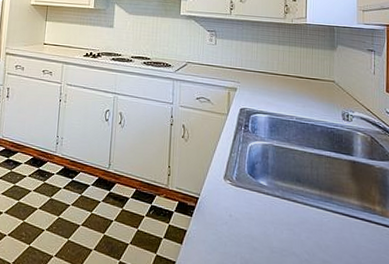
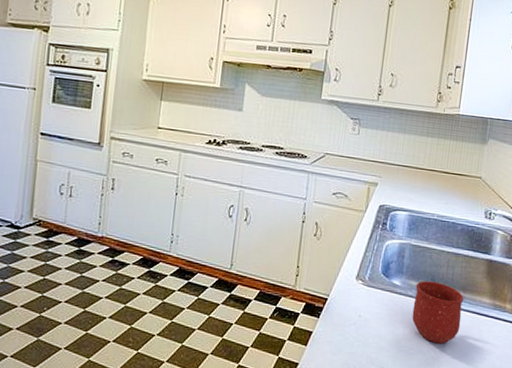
mug: none [281,181,331,246] -> present [412,281,464,344]

